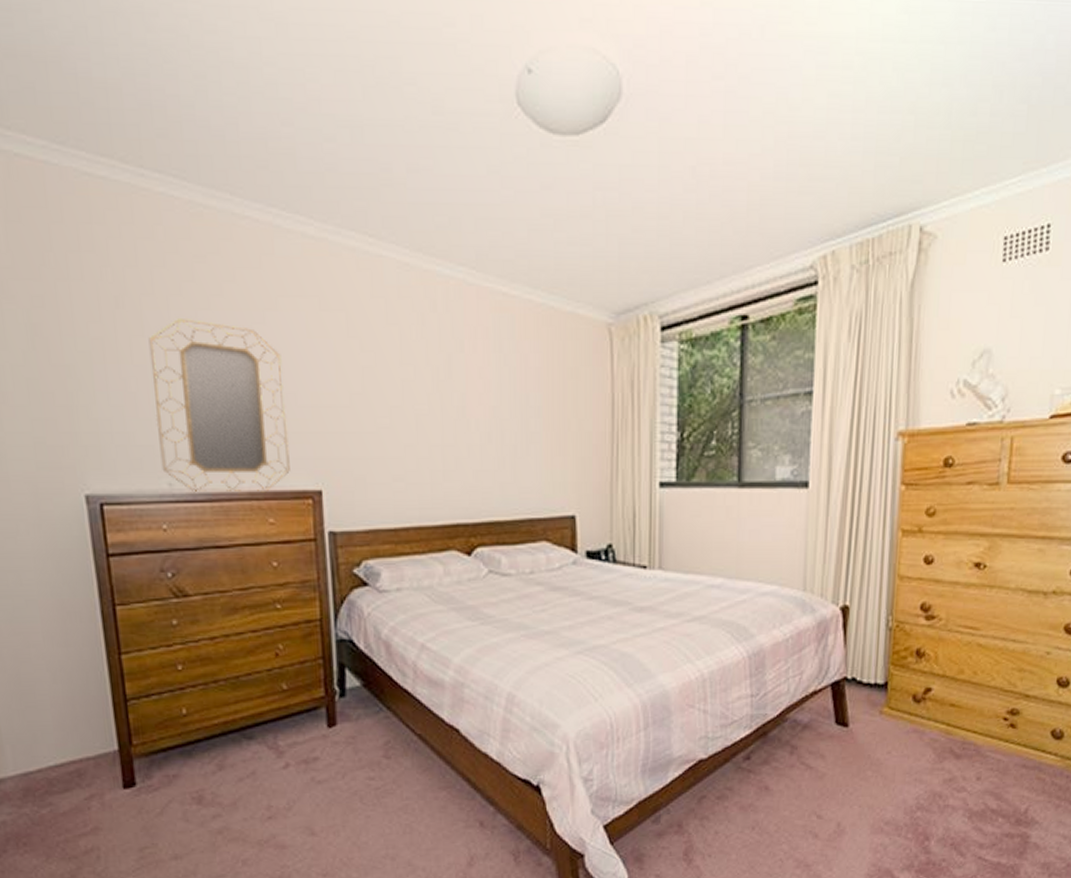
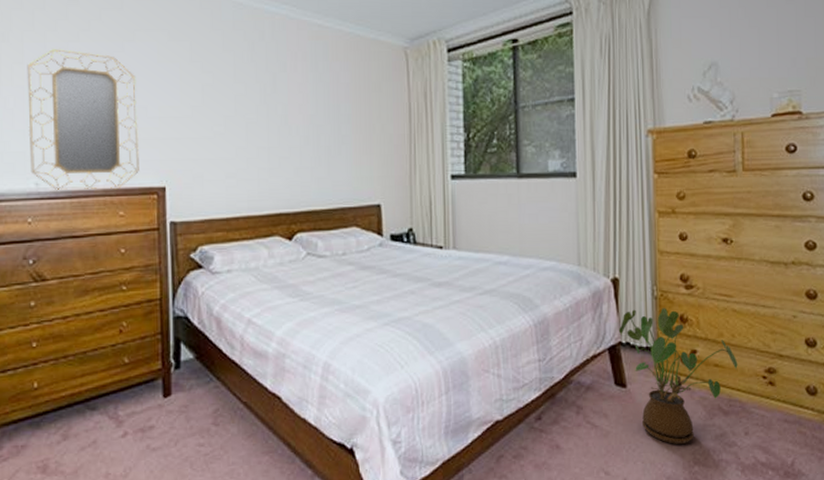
house plant: none [845,641,977,788] -> present [619,308,738,444]

